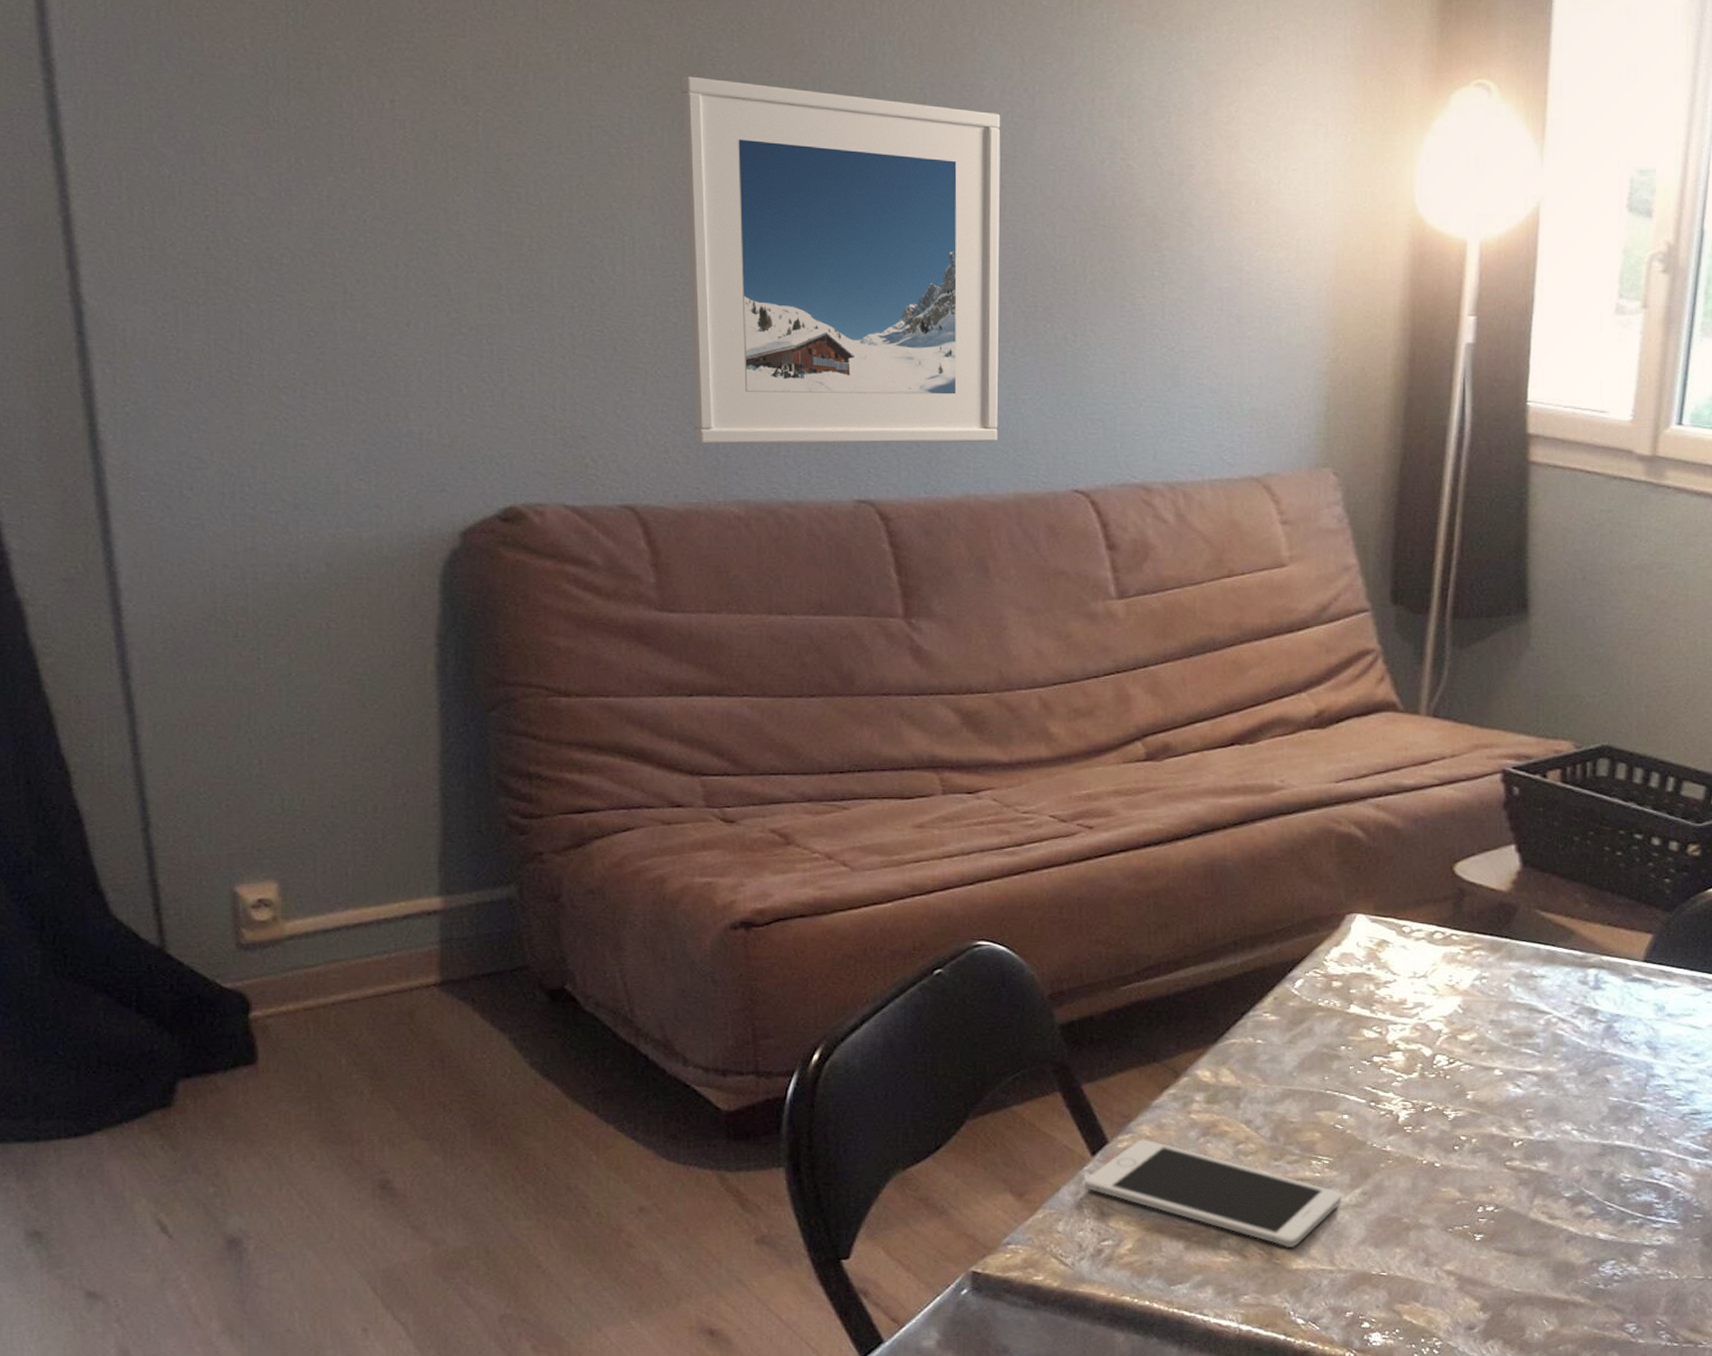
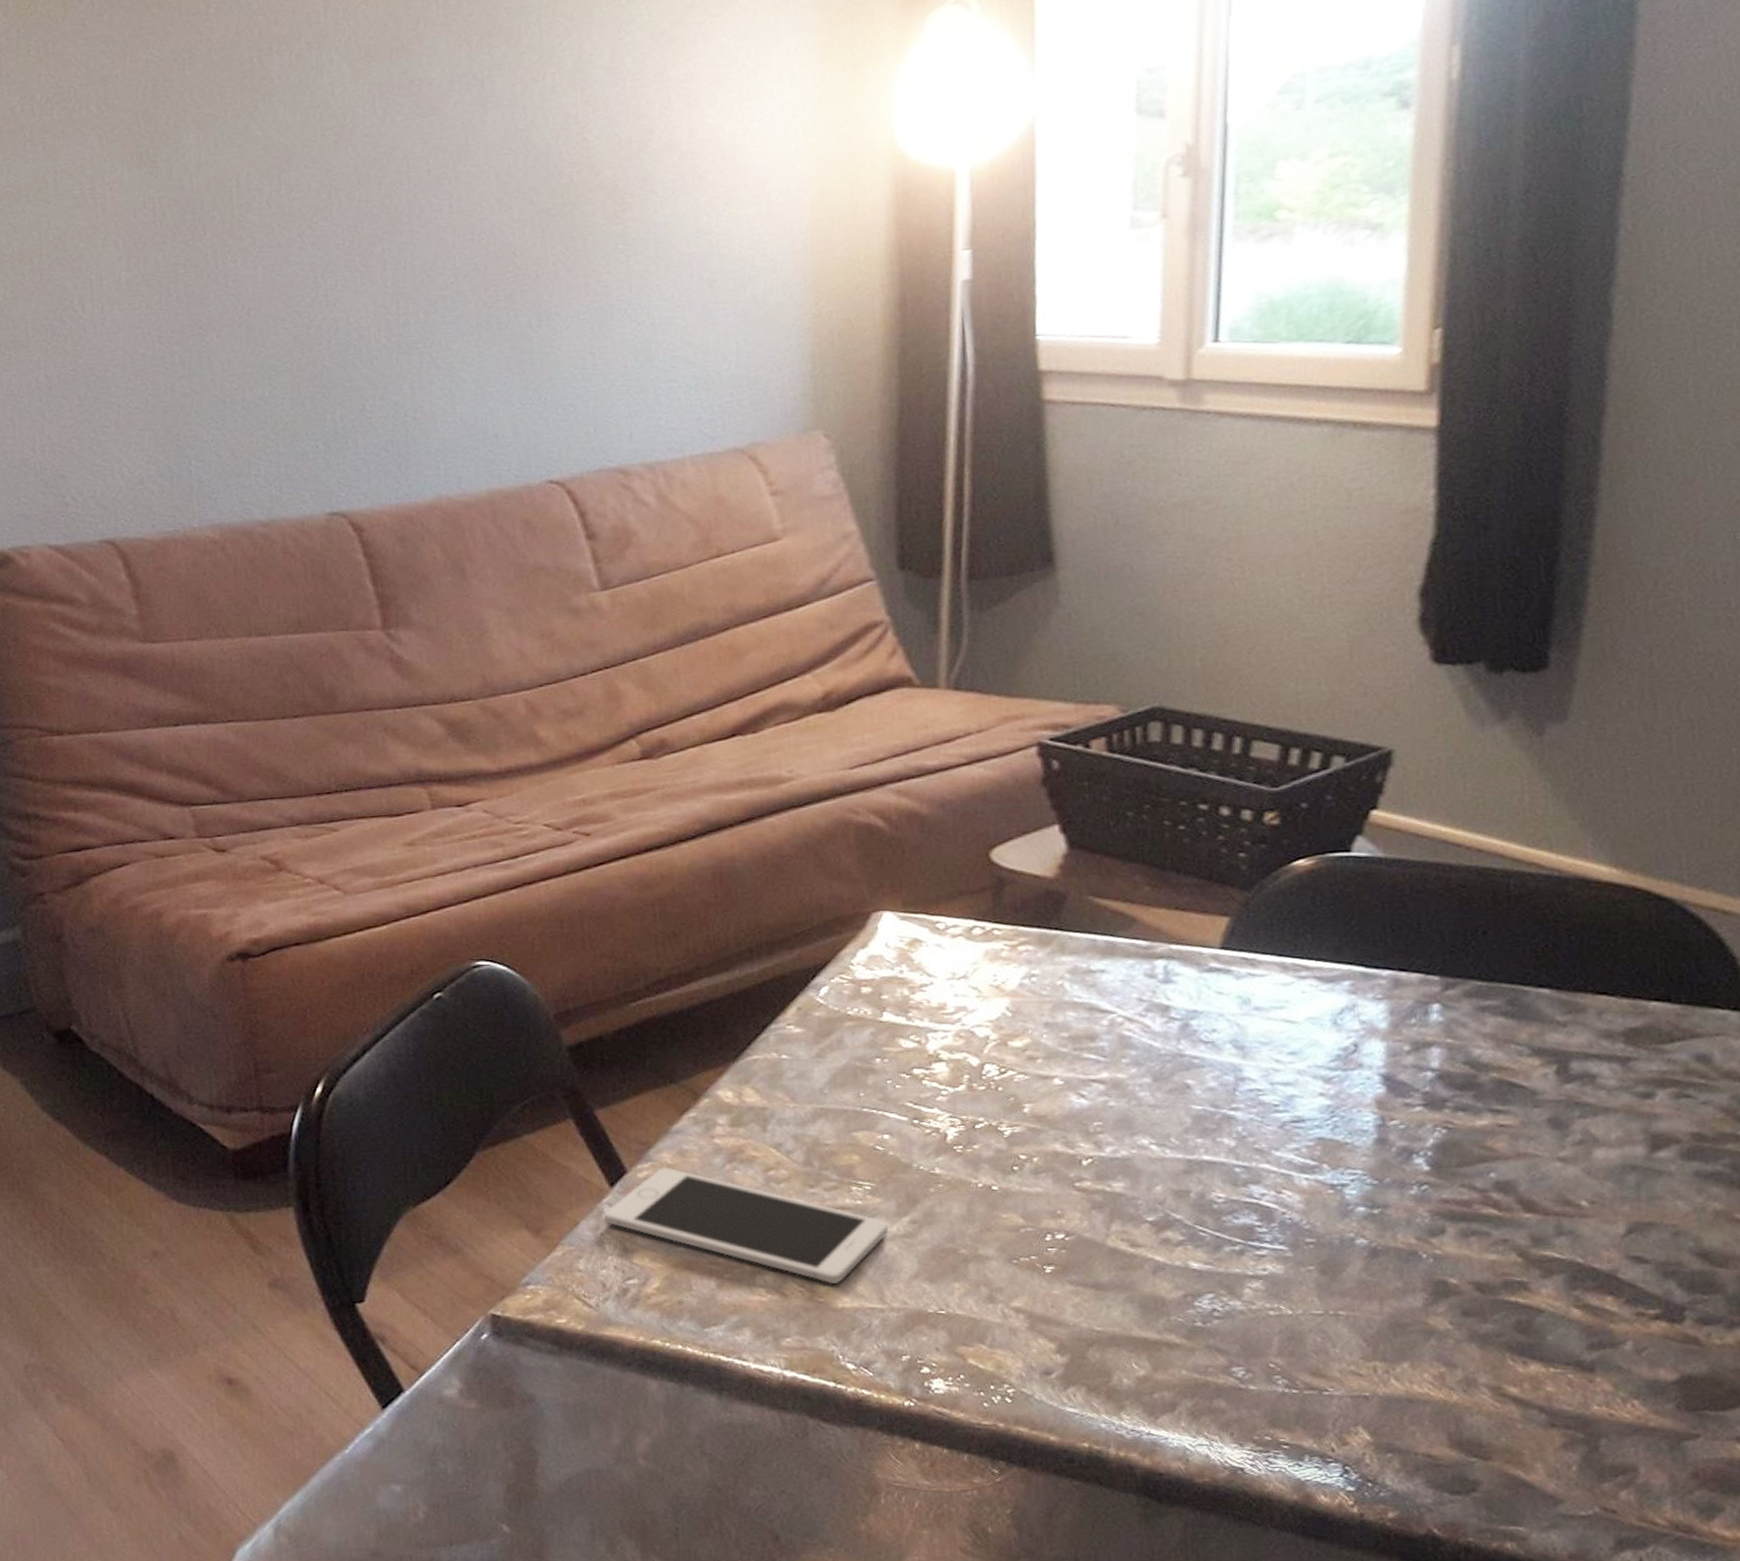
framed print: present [681,76,1001,444] -> none [137,104,467,471]

